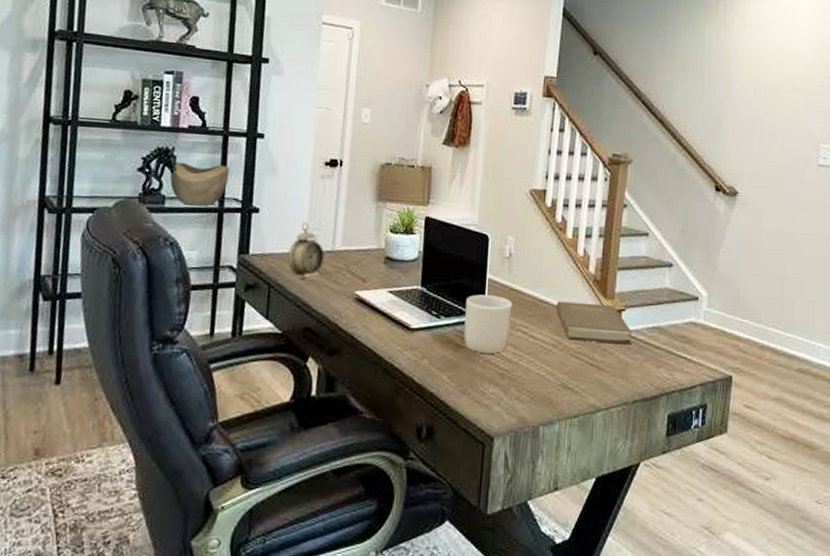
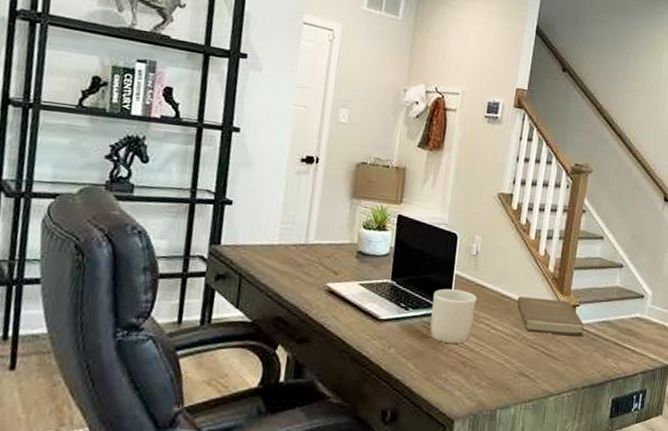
decorative bowl: present [169,162,230,206] -> none [139,151,203,196]
alarm clock: present [287,222,325,280] -> none [260,216,298,272]

